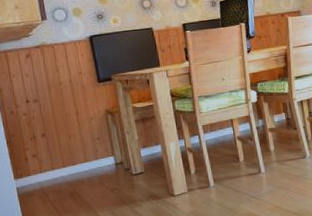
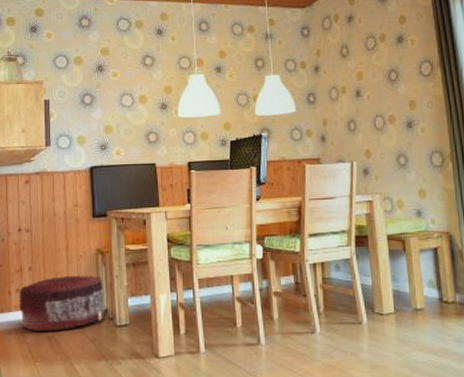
pouf: none [35,134,123,190] -> present [19,275,108,331]

